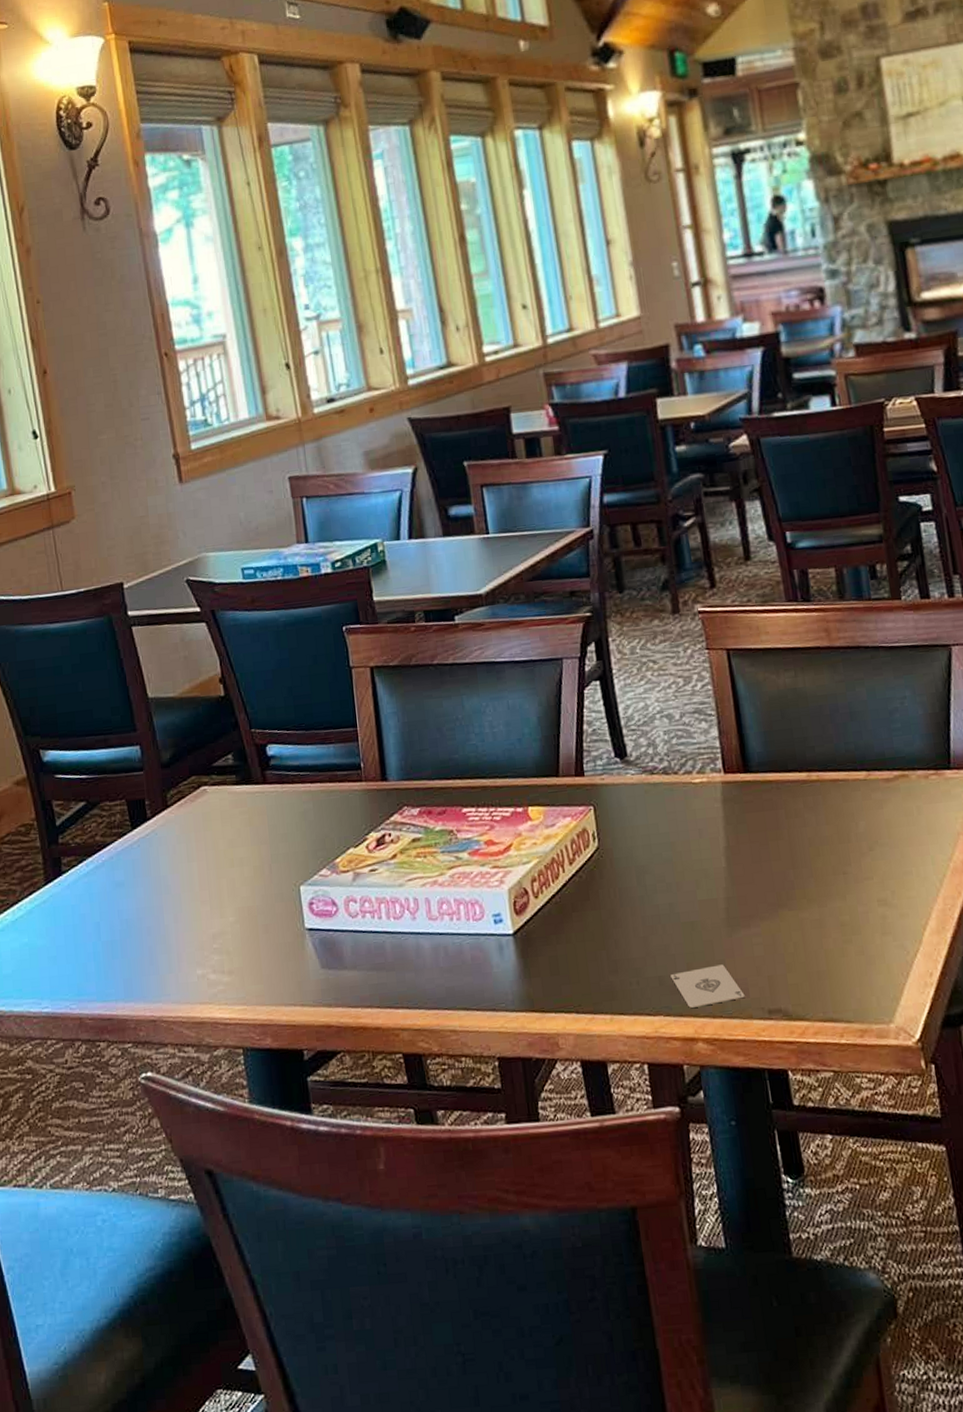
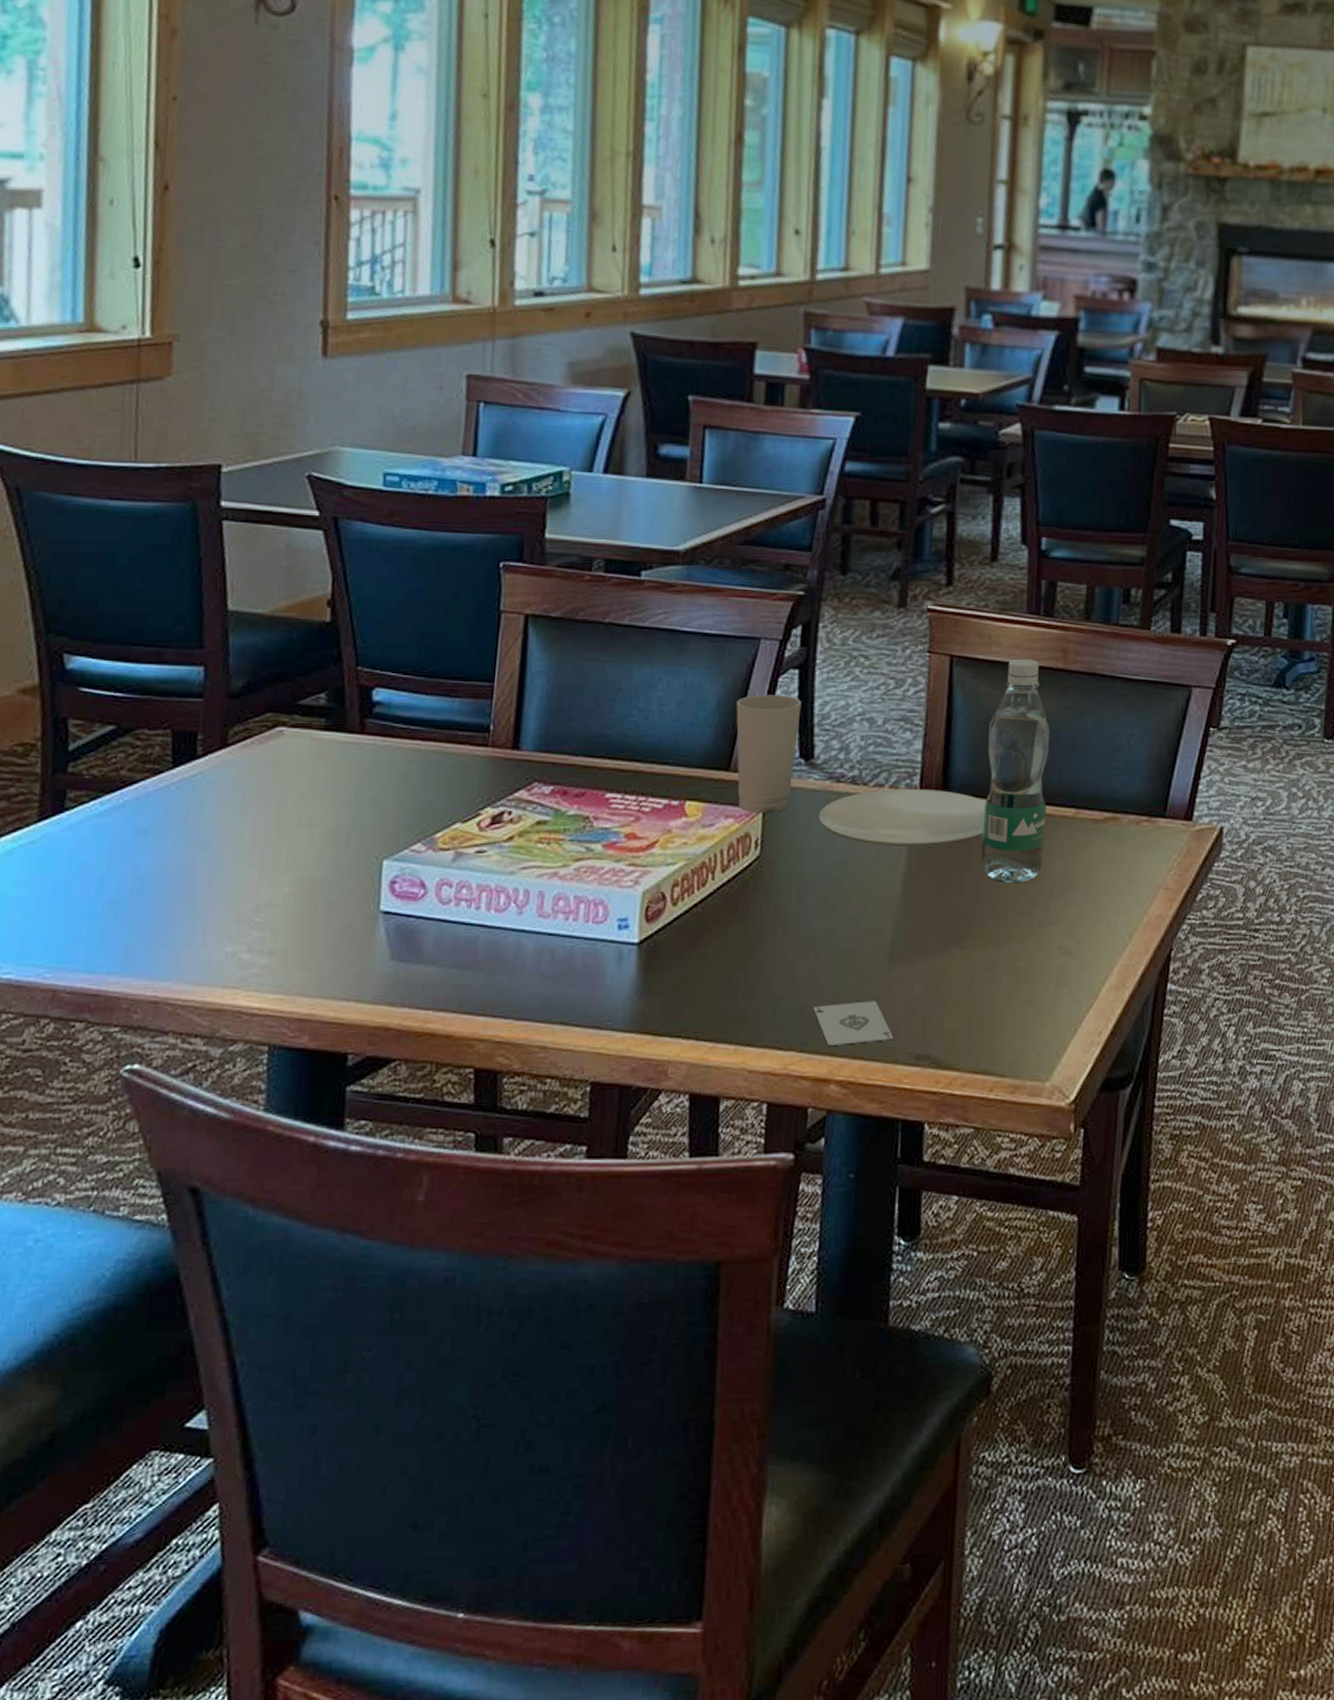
cup: none [553,704,614,811] -> present [736,694,802,813]
plate: none [641,770,789,826] -> present [819,789,986,848]
bottle: none [773,642,846,846] -> present [981,658,1051,882]

